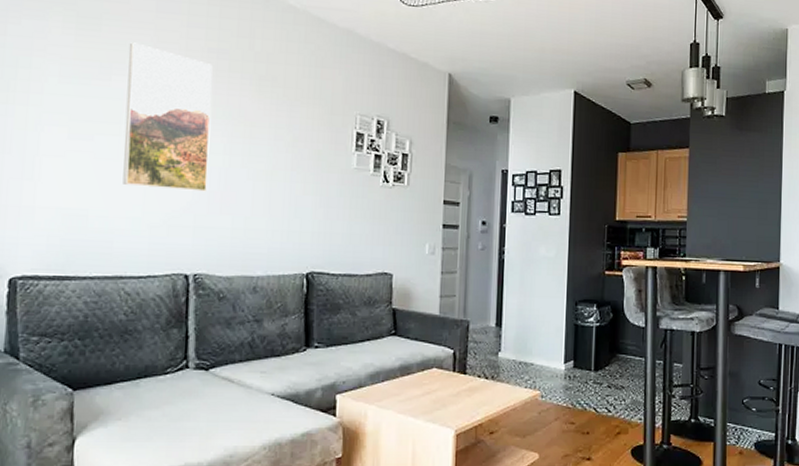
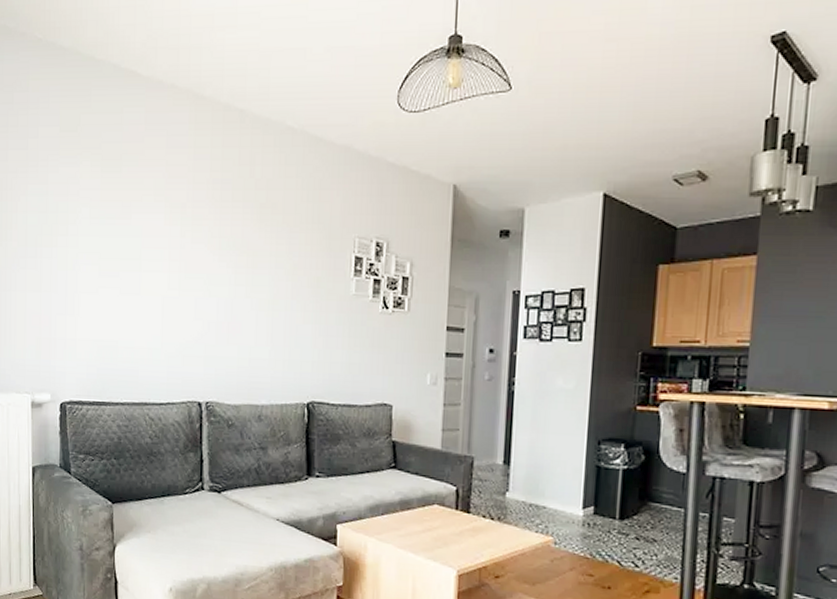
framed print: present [123,42,213,192] -> none [144,180,217,323]

